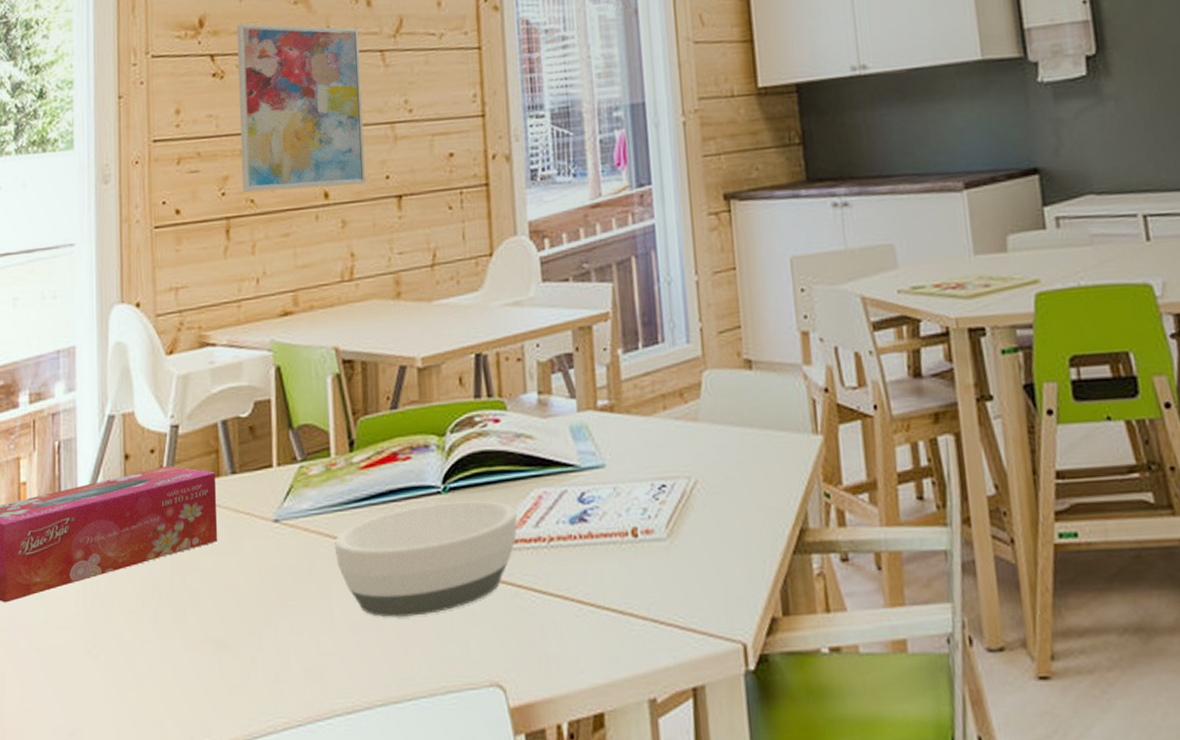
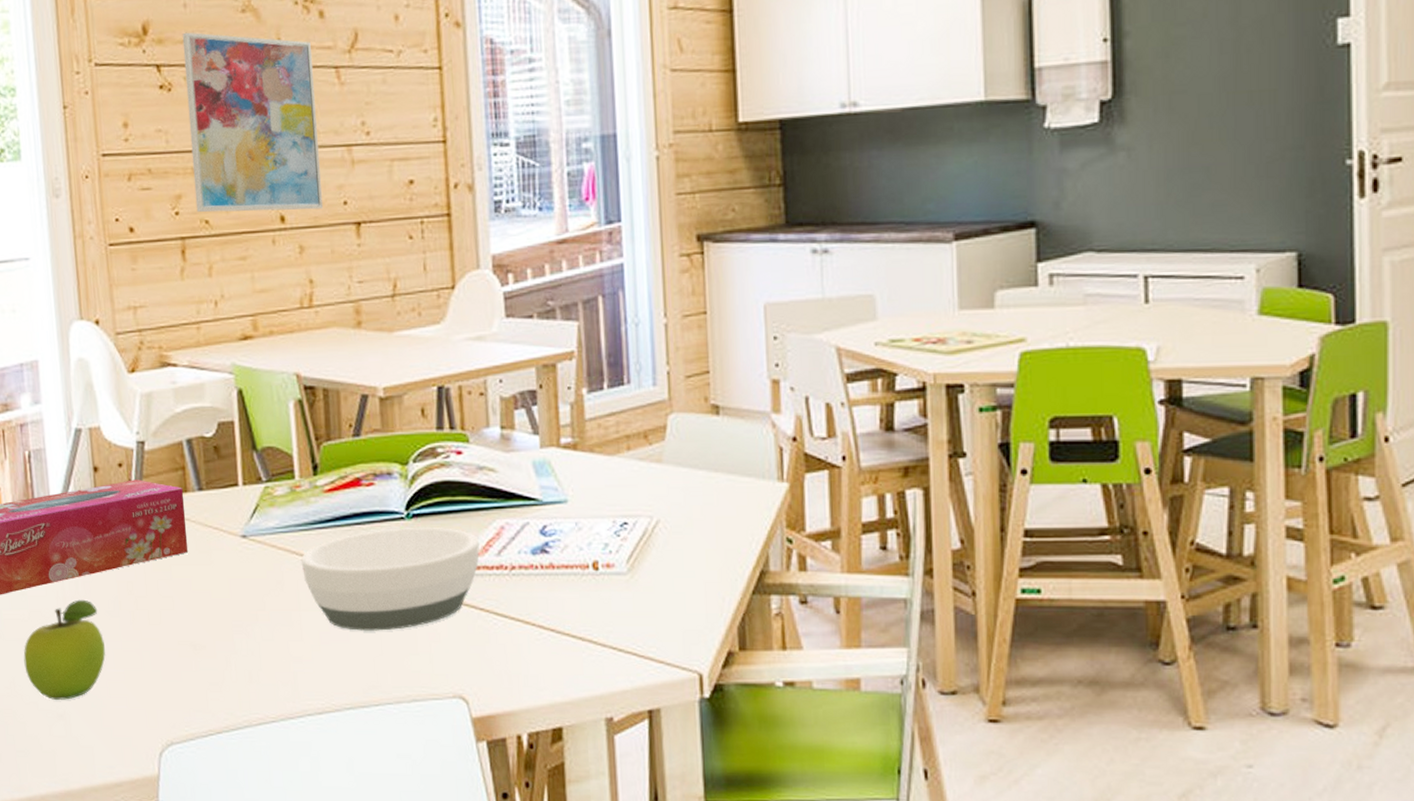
fruit: none [36,599,125,715] -> present [23,599,106,700]

